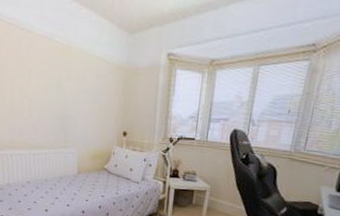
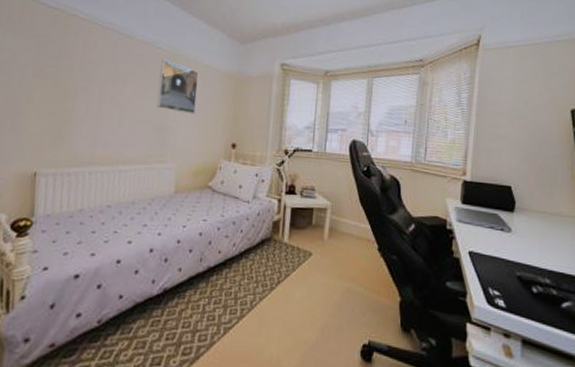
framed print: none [58,52,93,105] -> present [157,59,199,114]

